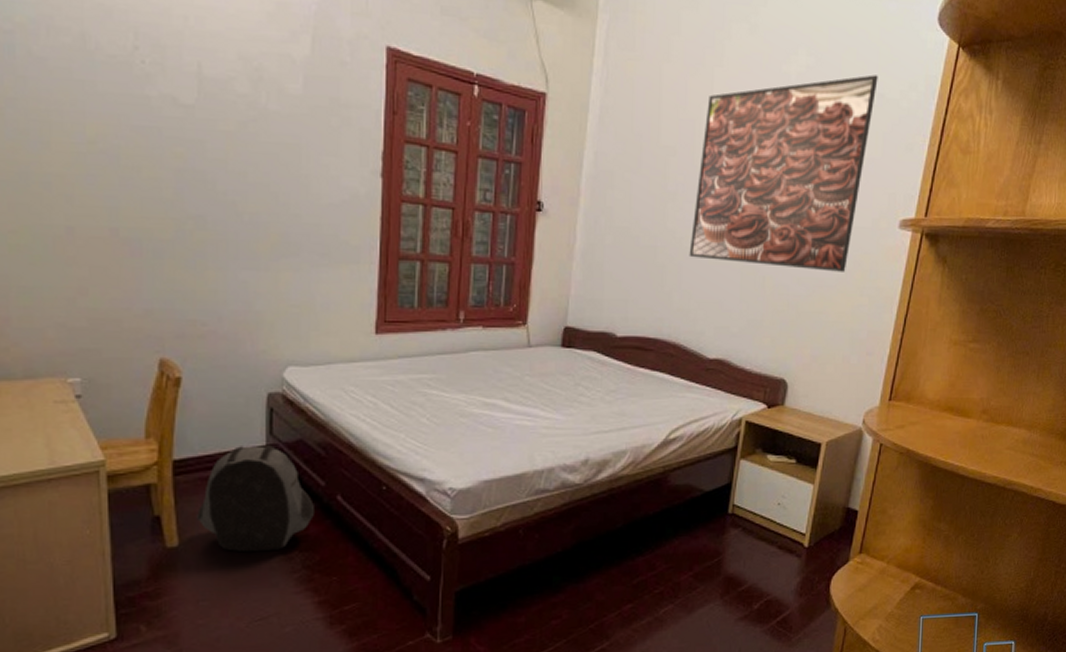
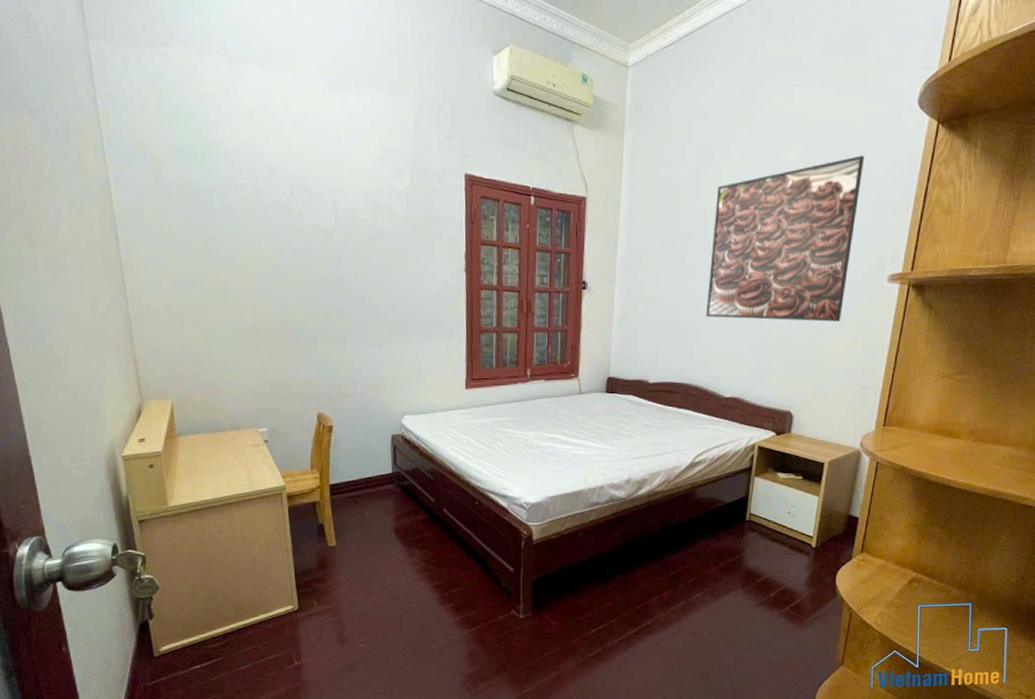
backpack: present [197,446,316,553] -> none [347,473,429,550]

